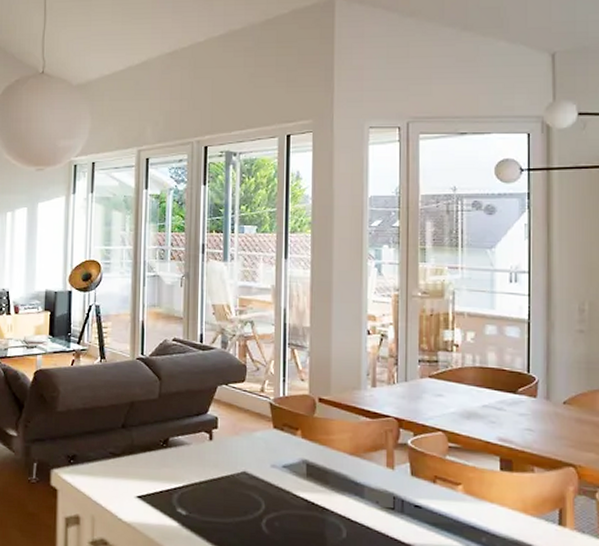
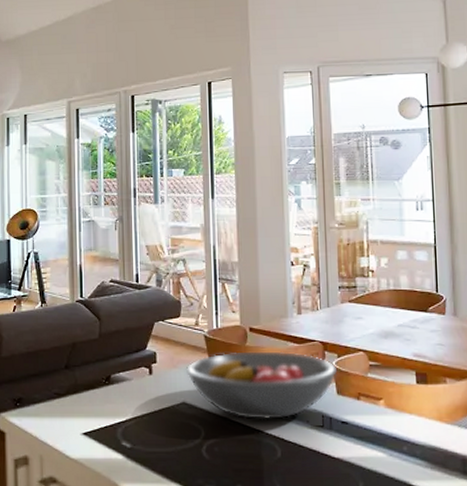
fruit bowl: none [248,422,413,498] -> present [185,351,338,420]

